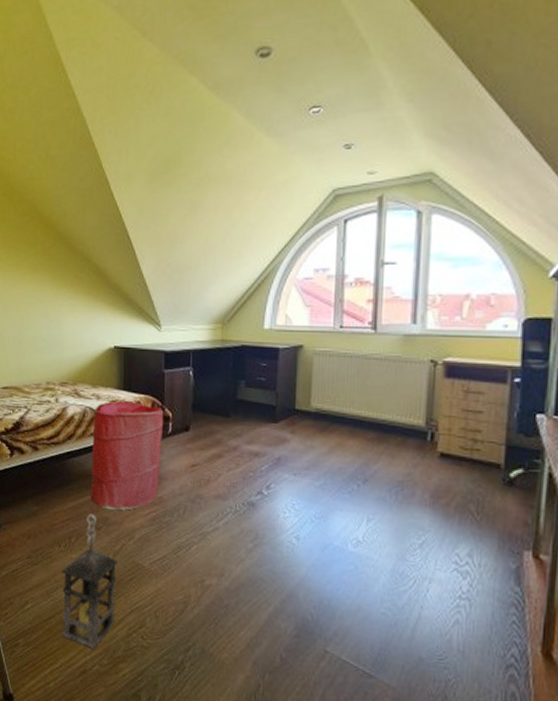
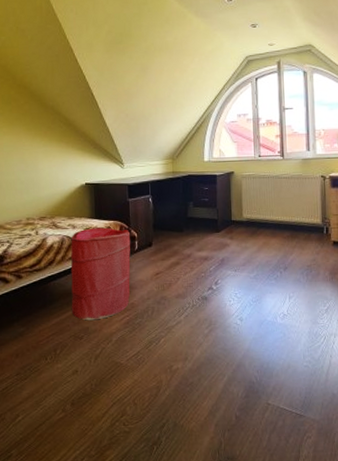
lantern: present [61,514,118,649] -> none [49,326,100,444]

